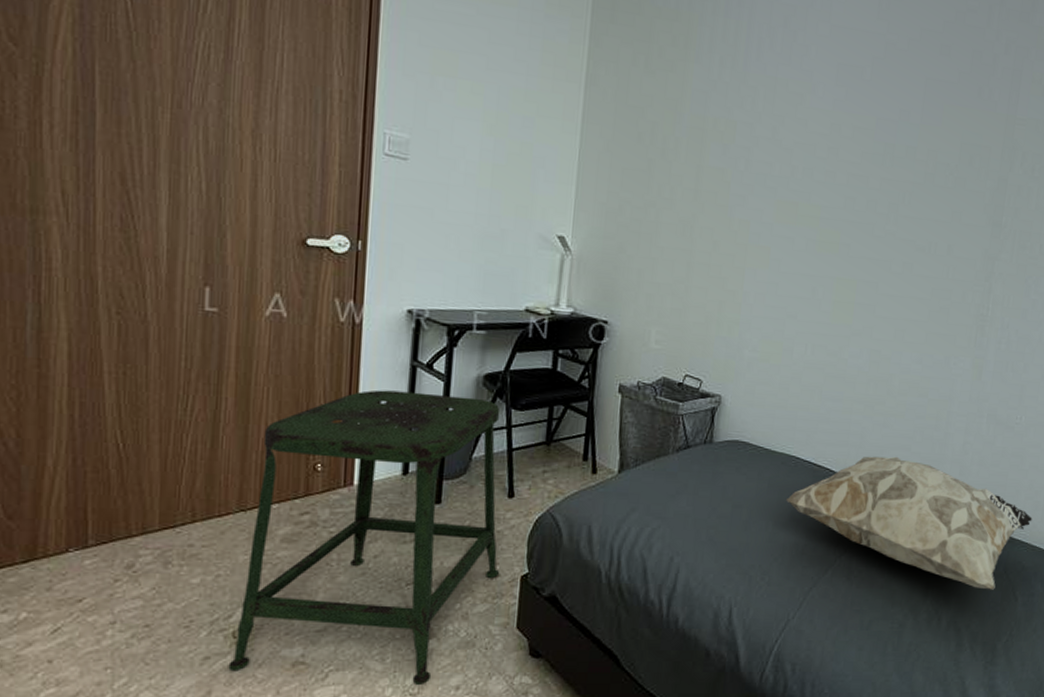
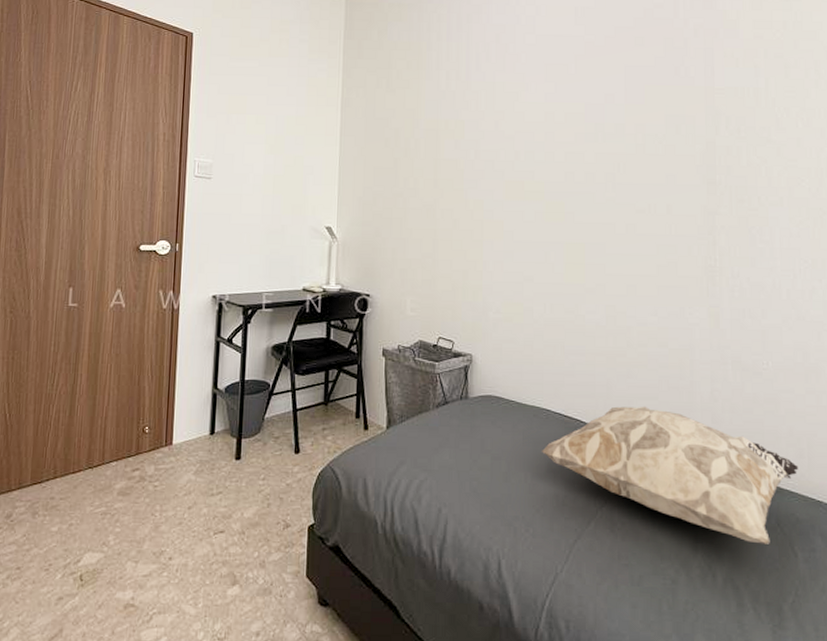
stool: present [228,390,499,686] -> none [76,362,289,631]

